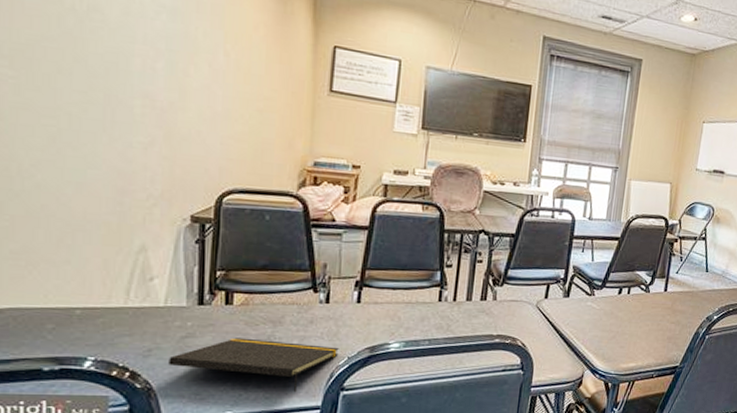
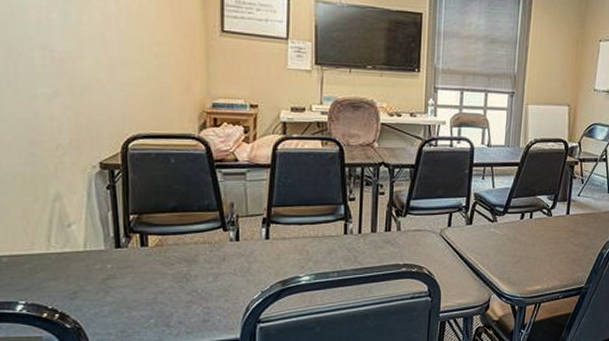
notepad: present [168,337,339,392] -> none [93,277,252,326]

